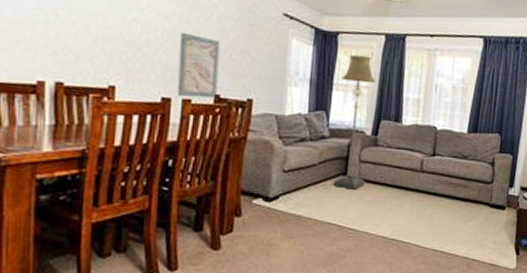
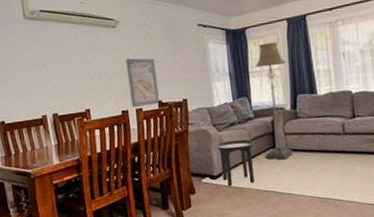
side table: none [276,158,324,213] -> present [215,139,255,187]

